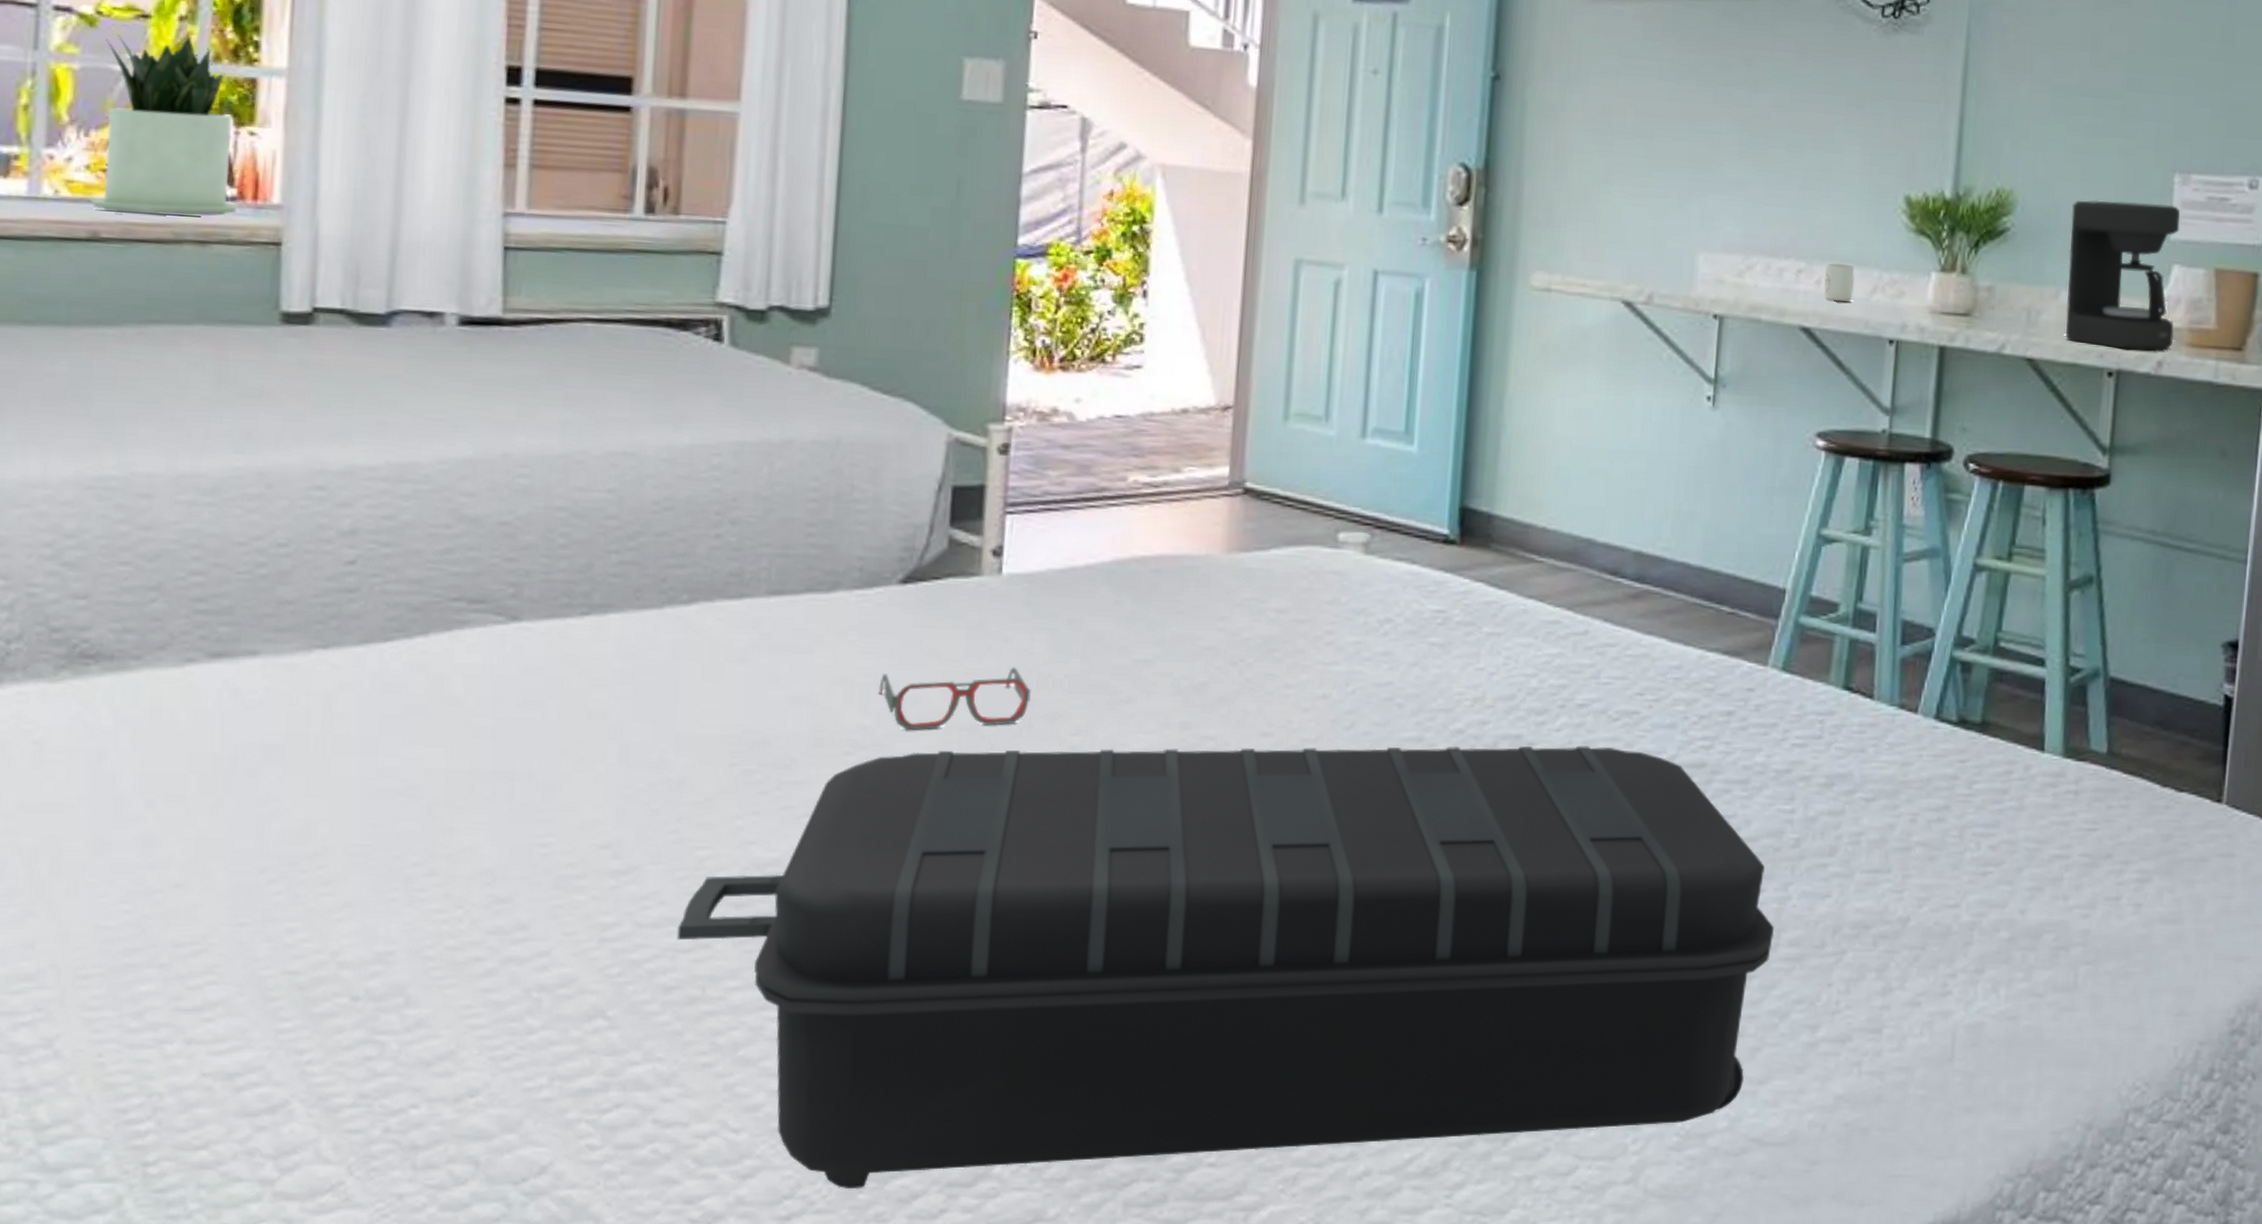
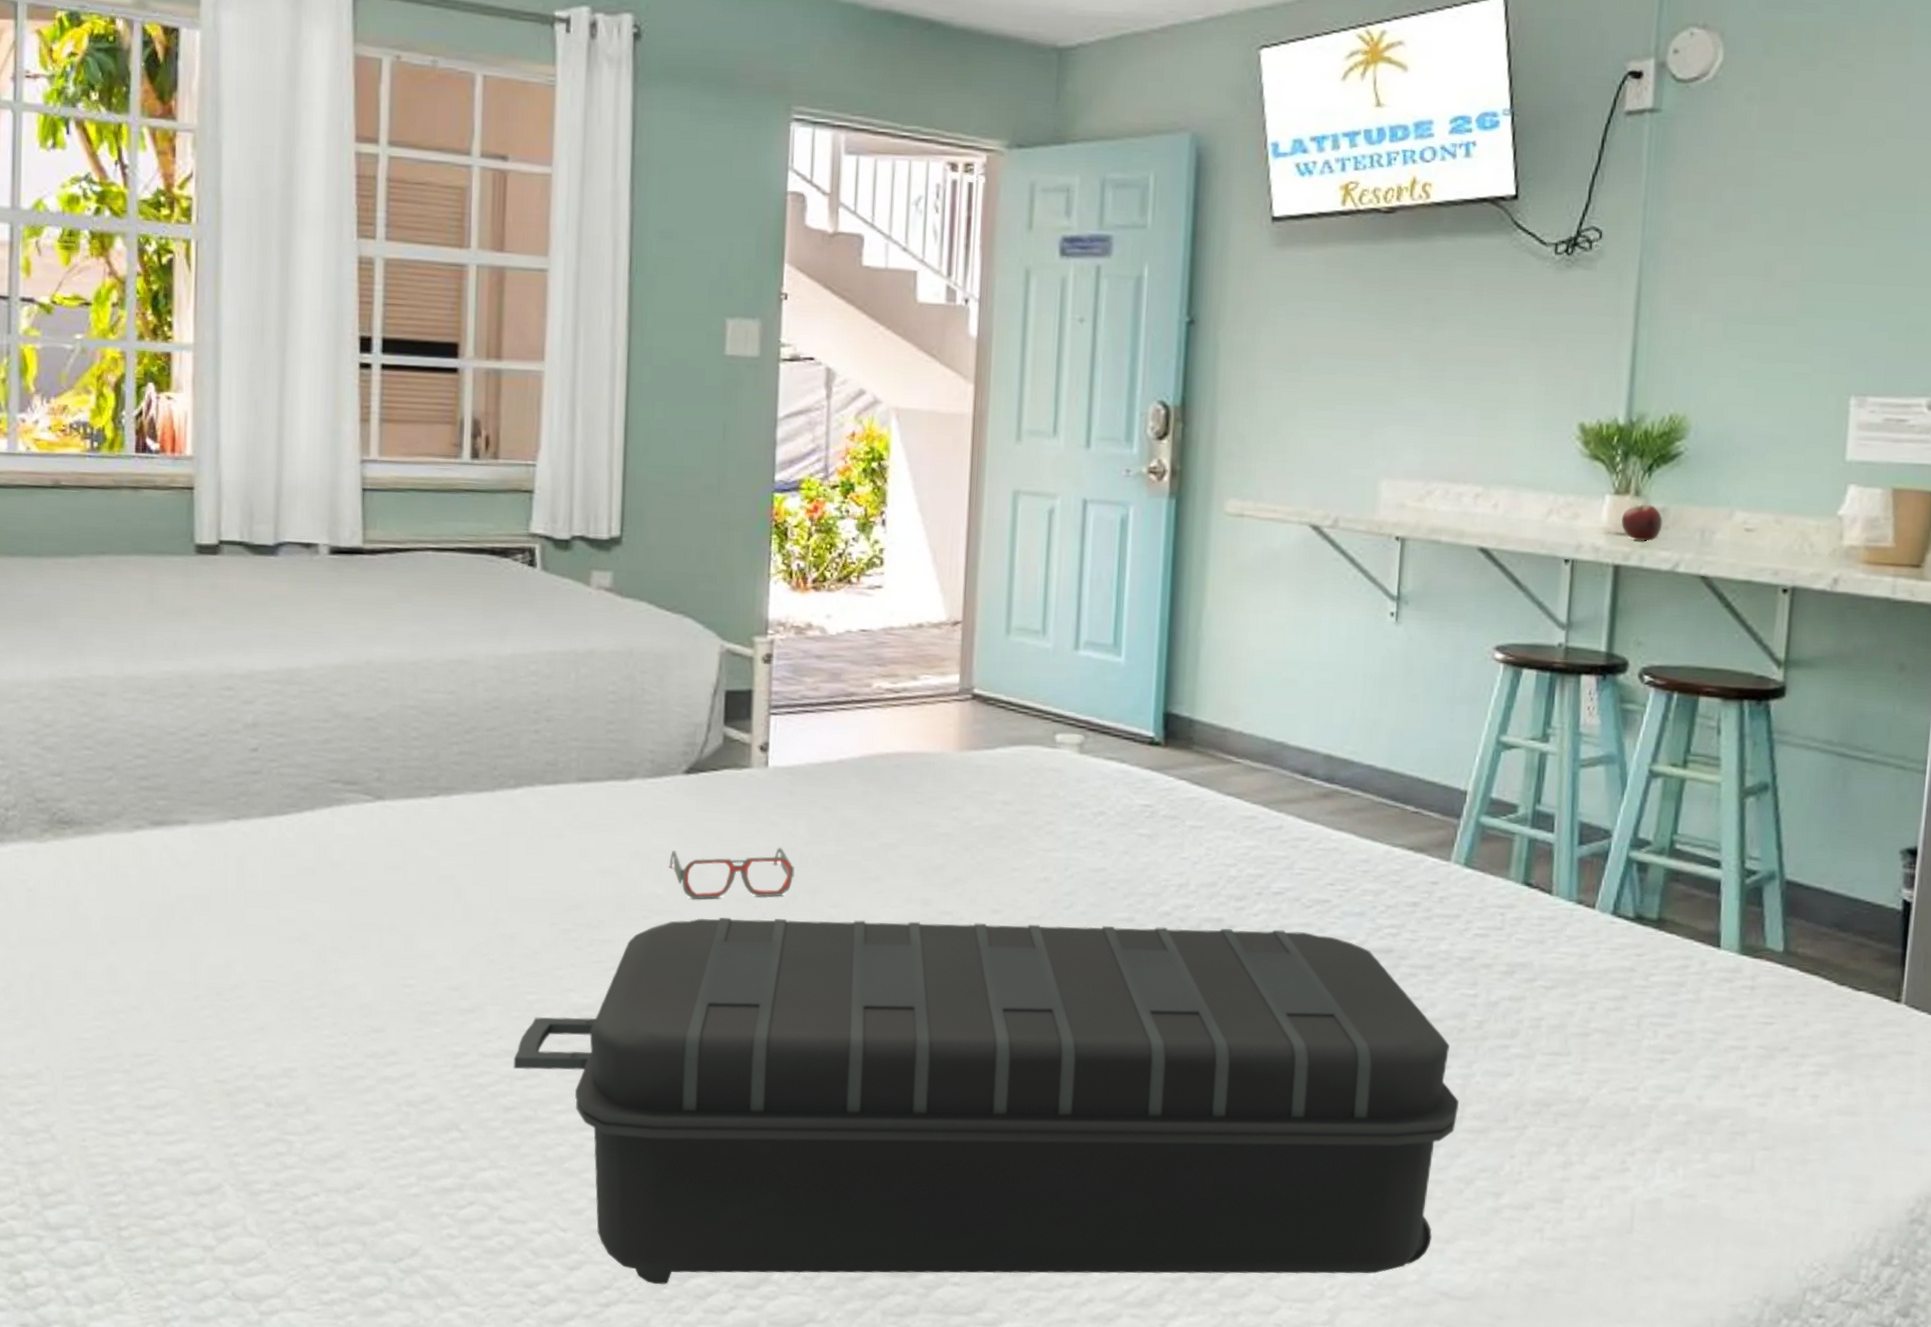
planter: present [90,35,239,217] -> none [52,319,162,467]
mug: present [1824,263,1855,303] -> none [1501,487,1531,525]
fruit: none [1947,283,1989,321] -> present [1621,505,1663,541]
coffee maker: present [2066,200,2181,351] -> none [1740,423,1856,568]

